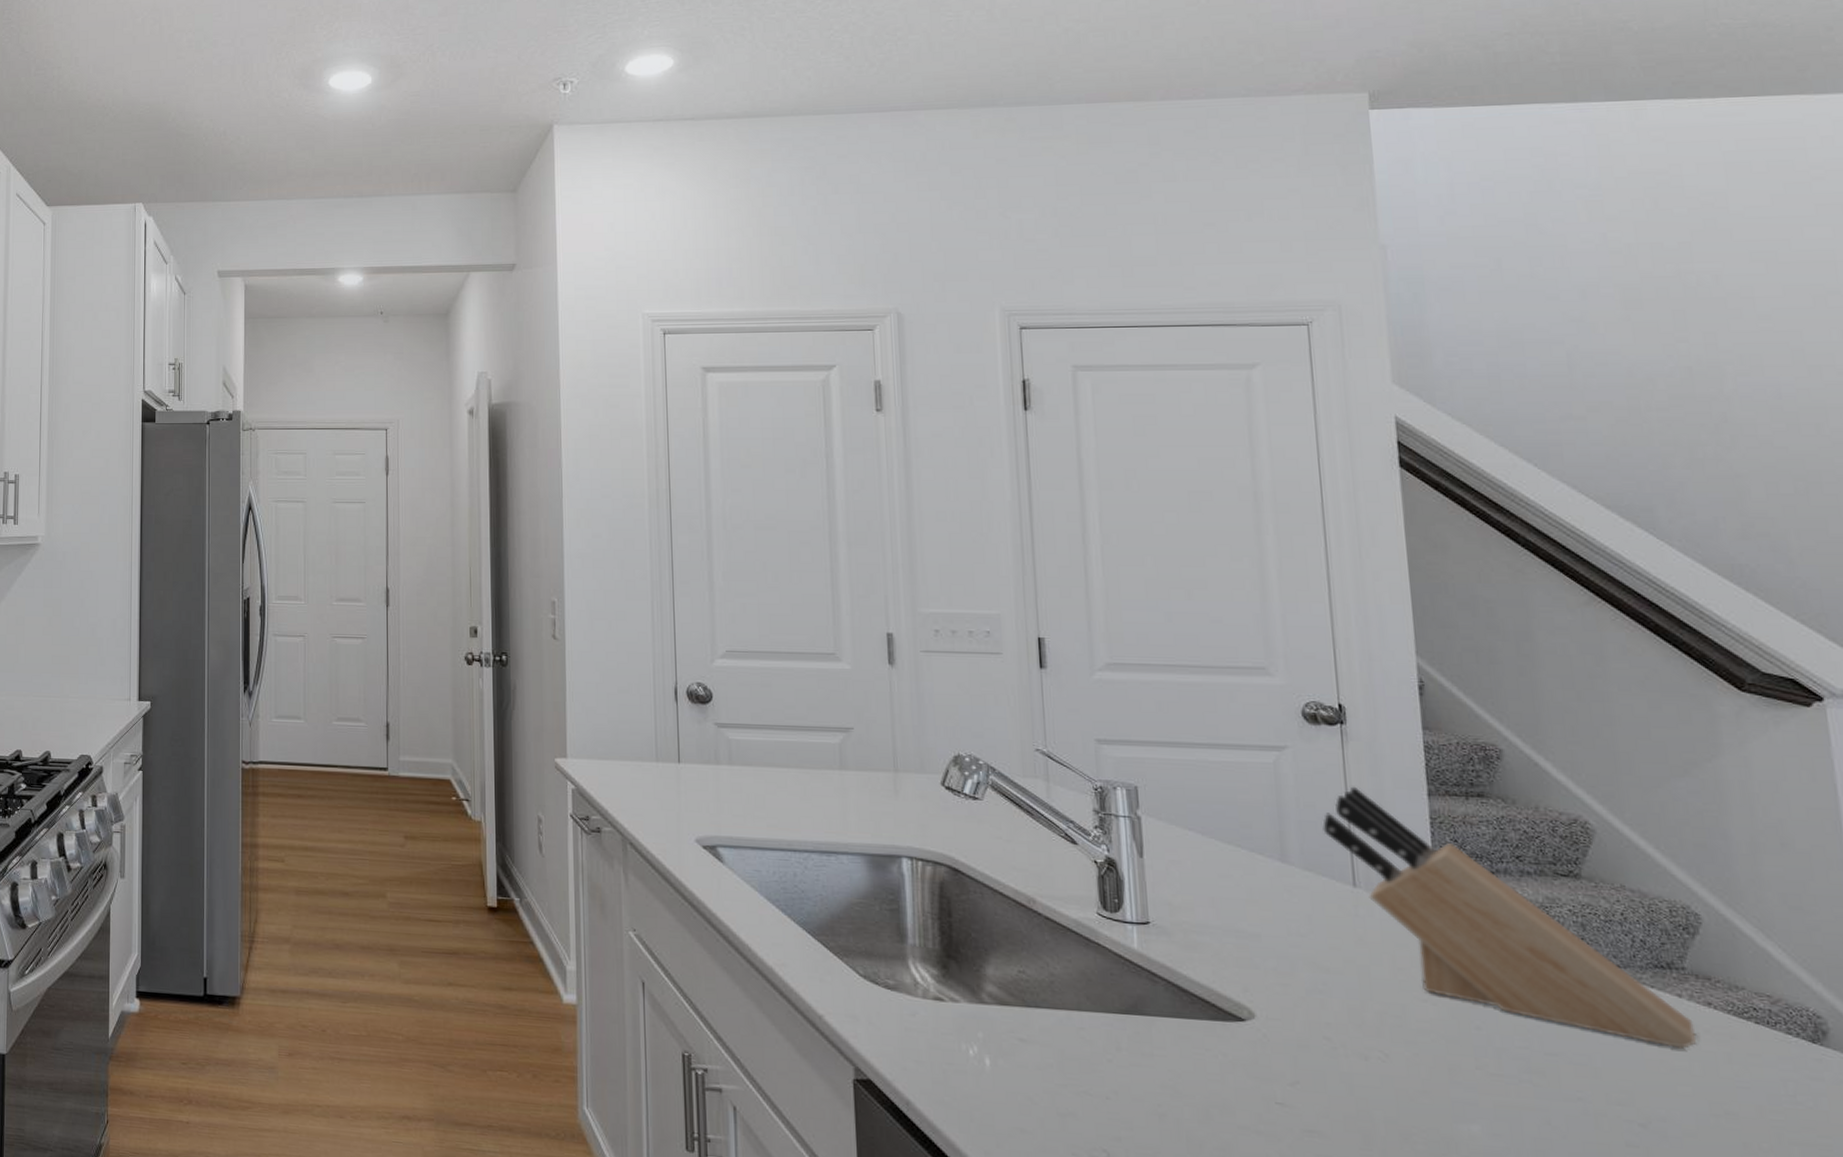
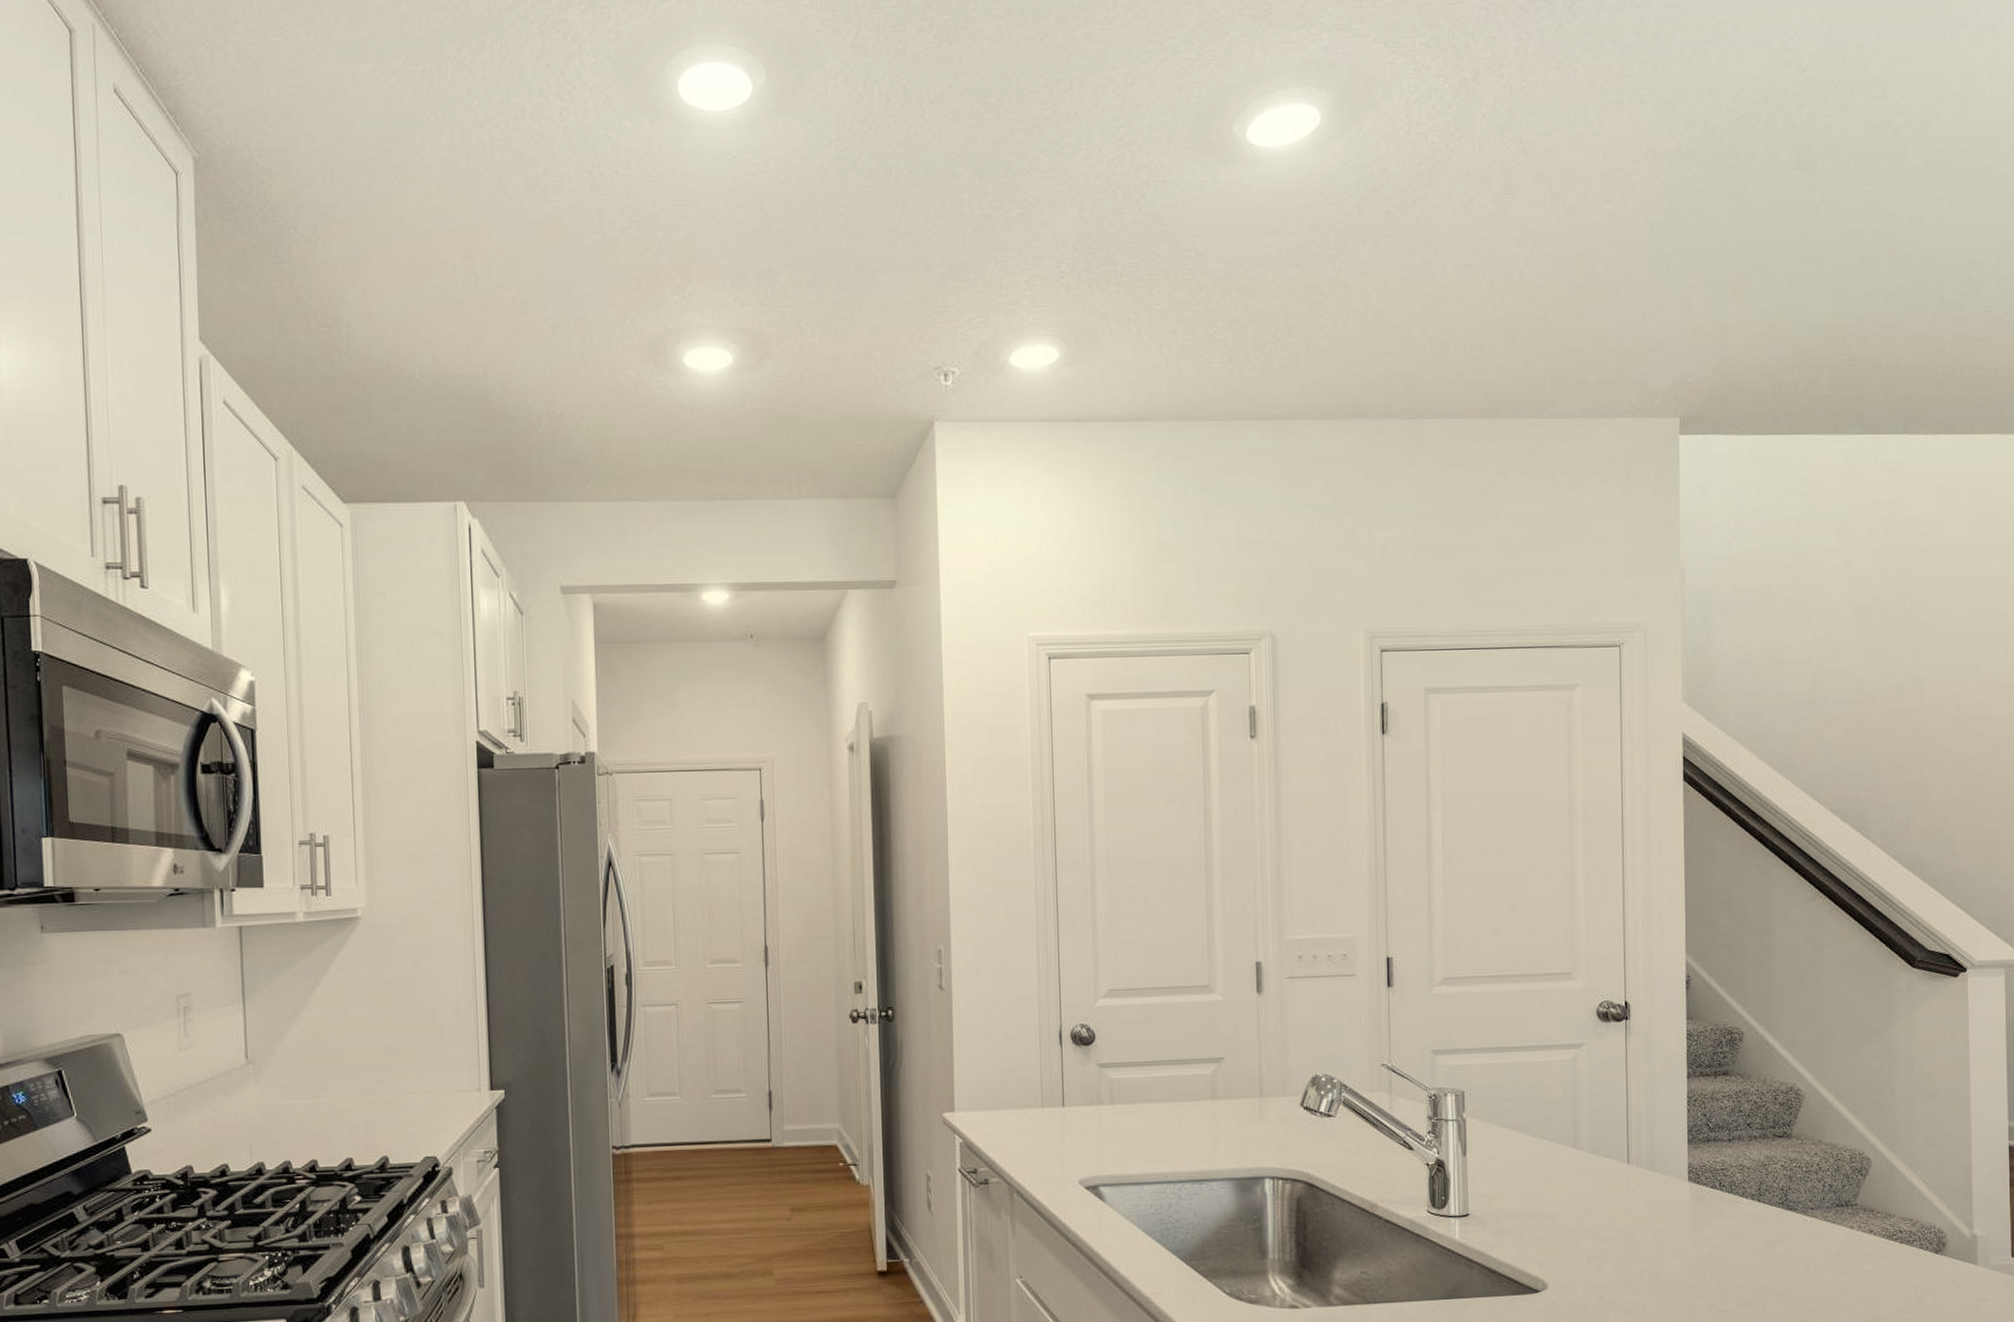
knife block: present [1322,786,1696,1049] -> none [1607,1075,1860,1271]

